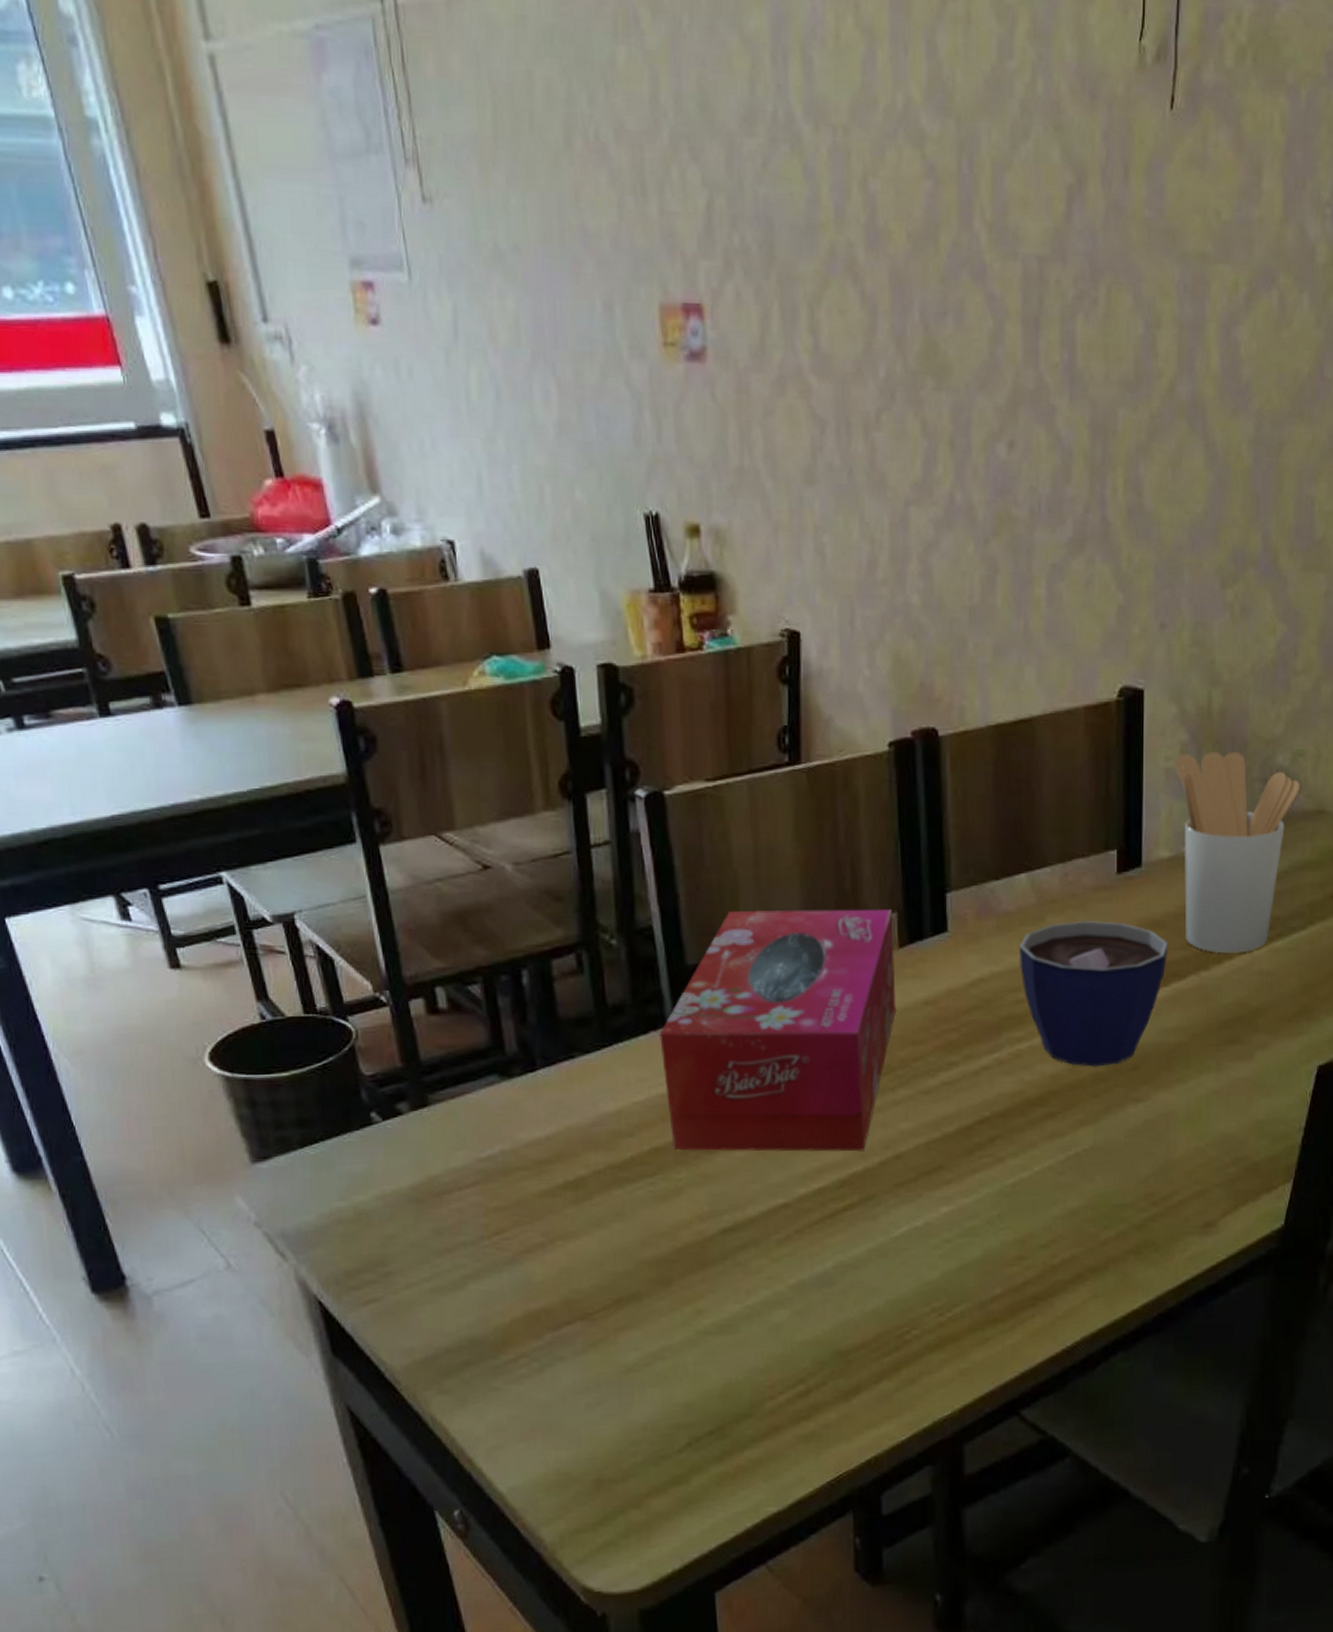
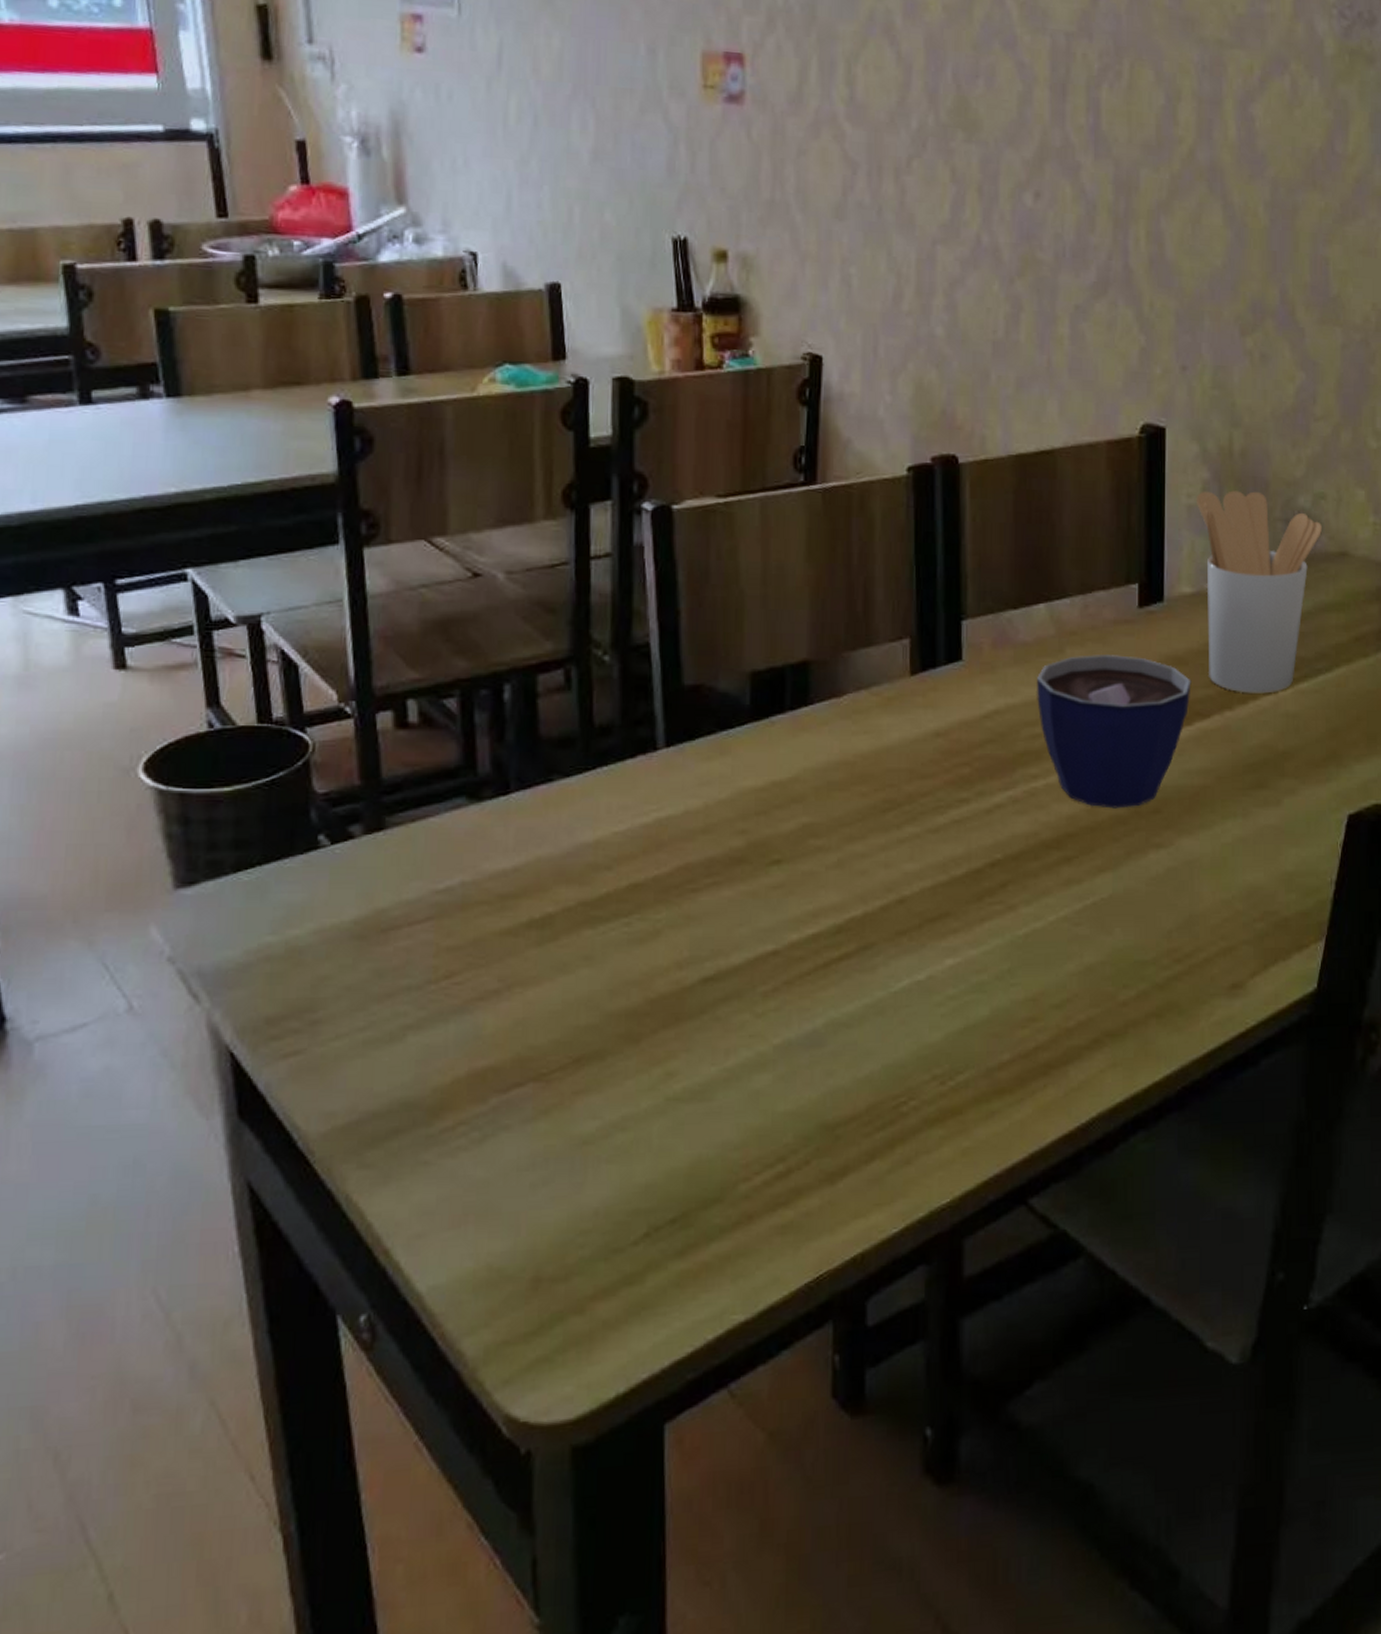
tissue box: present [659,909,897,1152] -> none [648,629,906,894]

